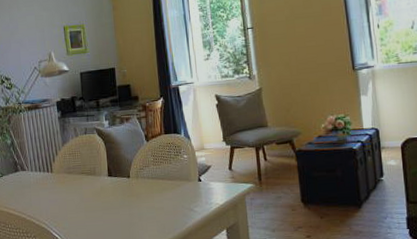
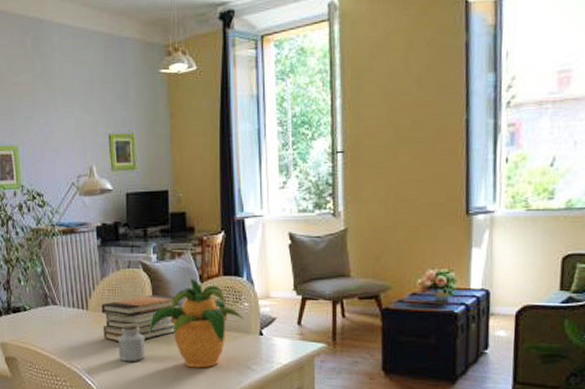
book stack: none [64,154,131,198] -> present [101,294,181,341]
jar: none [79,181,104,215] -> present [117,323,146,362]
potted plant: none [105,138,186,215] -> present [149,278,245,368]

